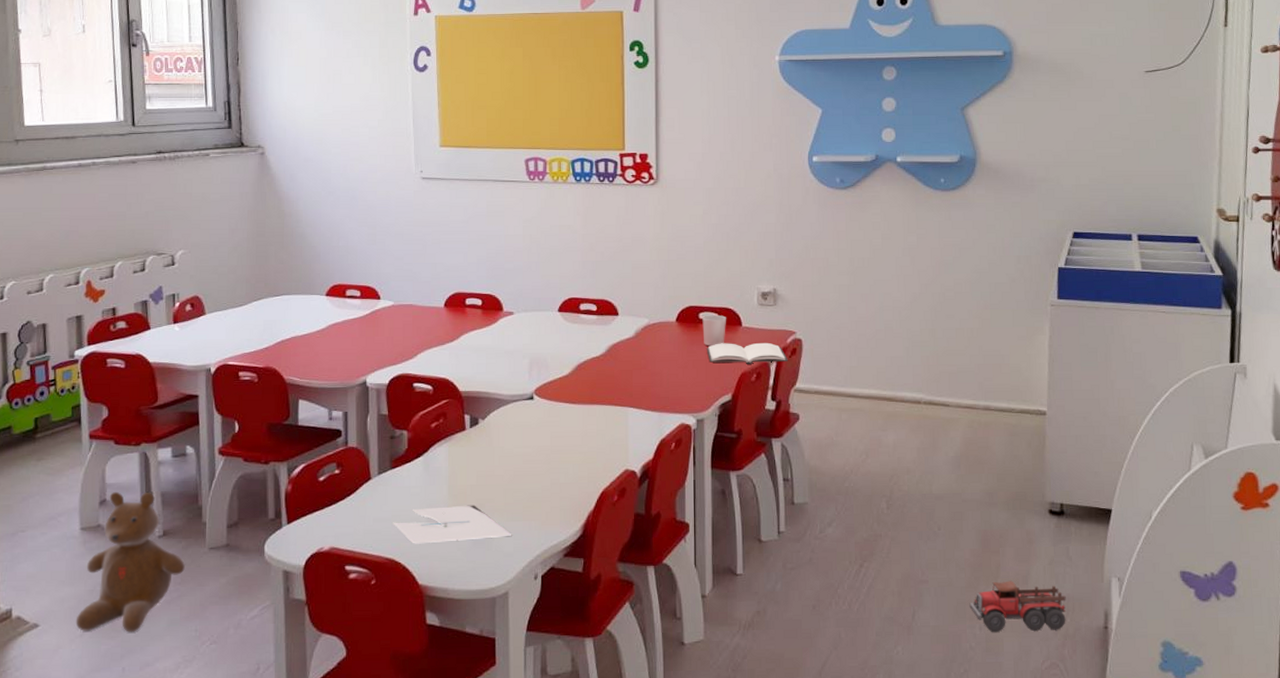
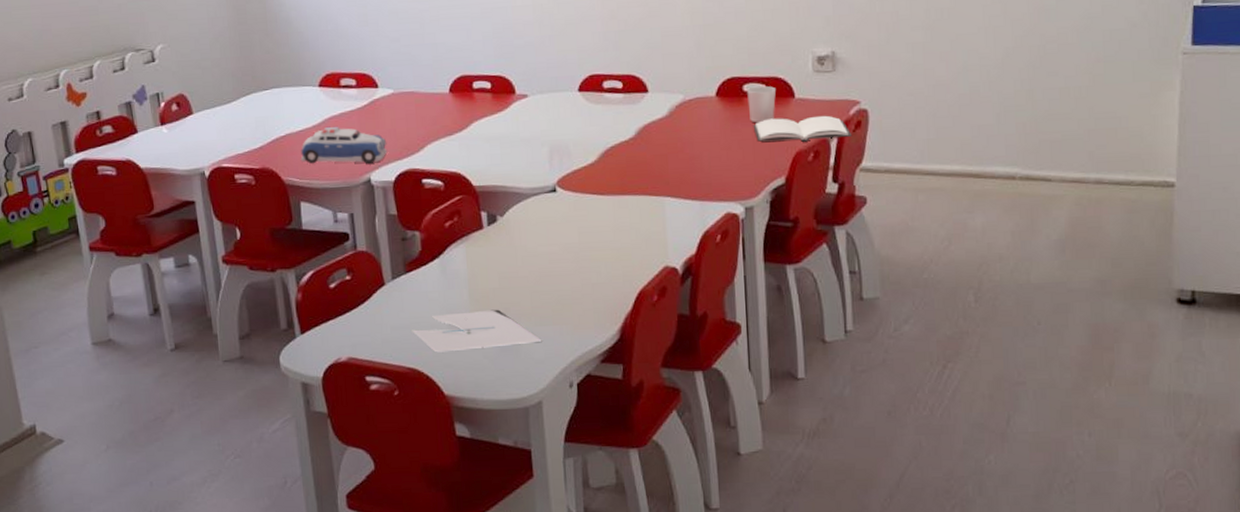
stuffed bear: present [75,492,185,633] -> none [98,304,201,447]
toy car: none [302,332,384,367] -> present [300,126,388,164]
toy truck: present [969,580,1066,632] -> none [1076,380,1197,438]

